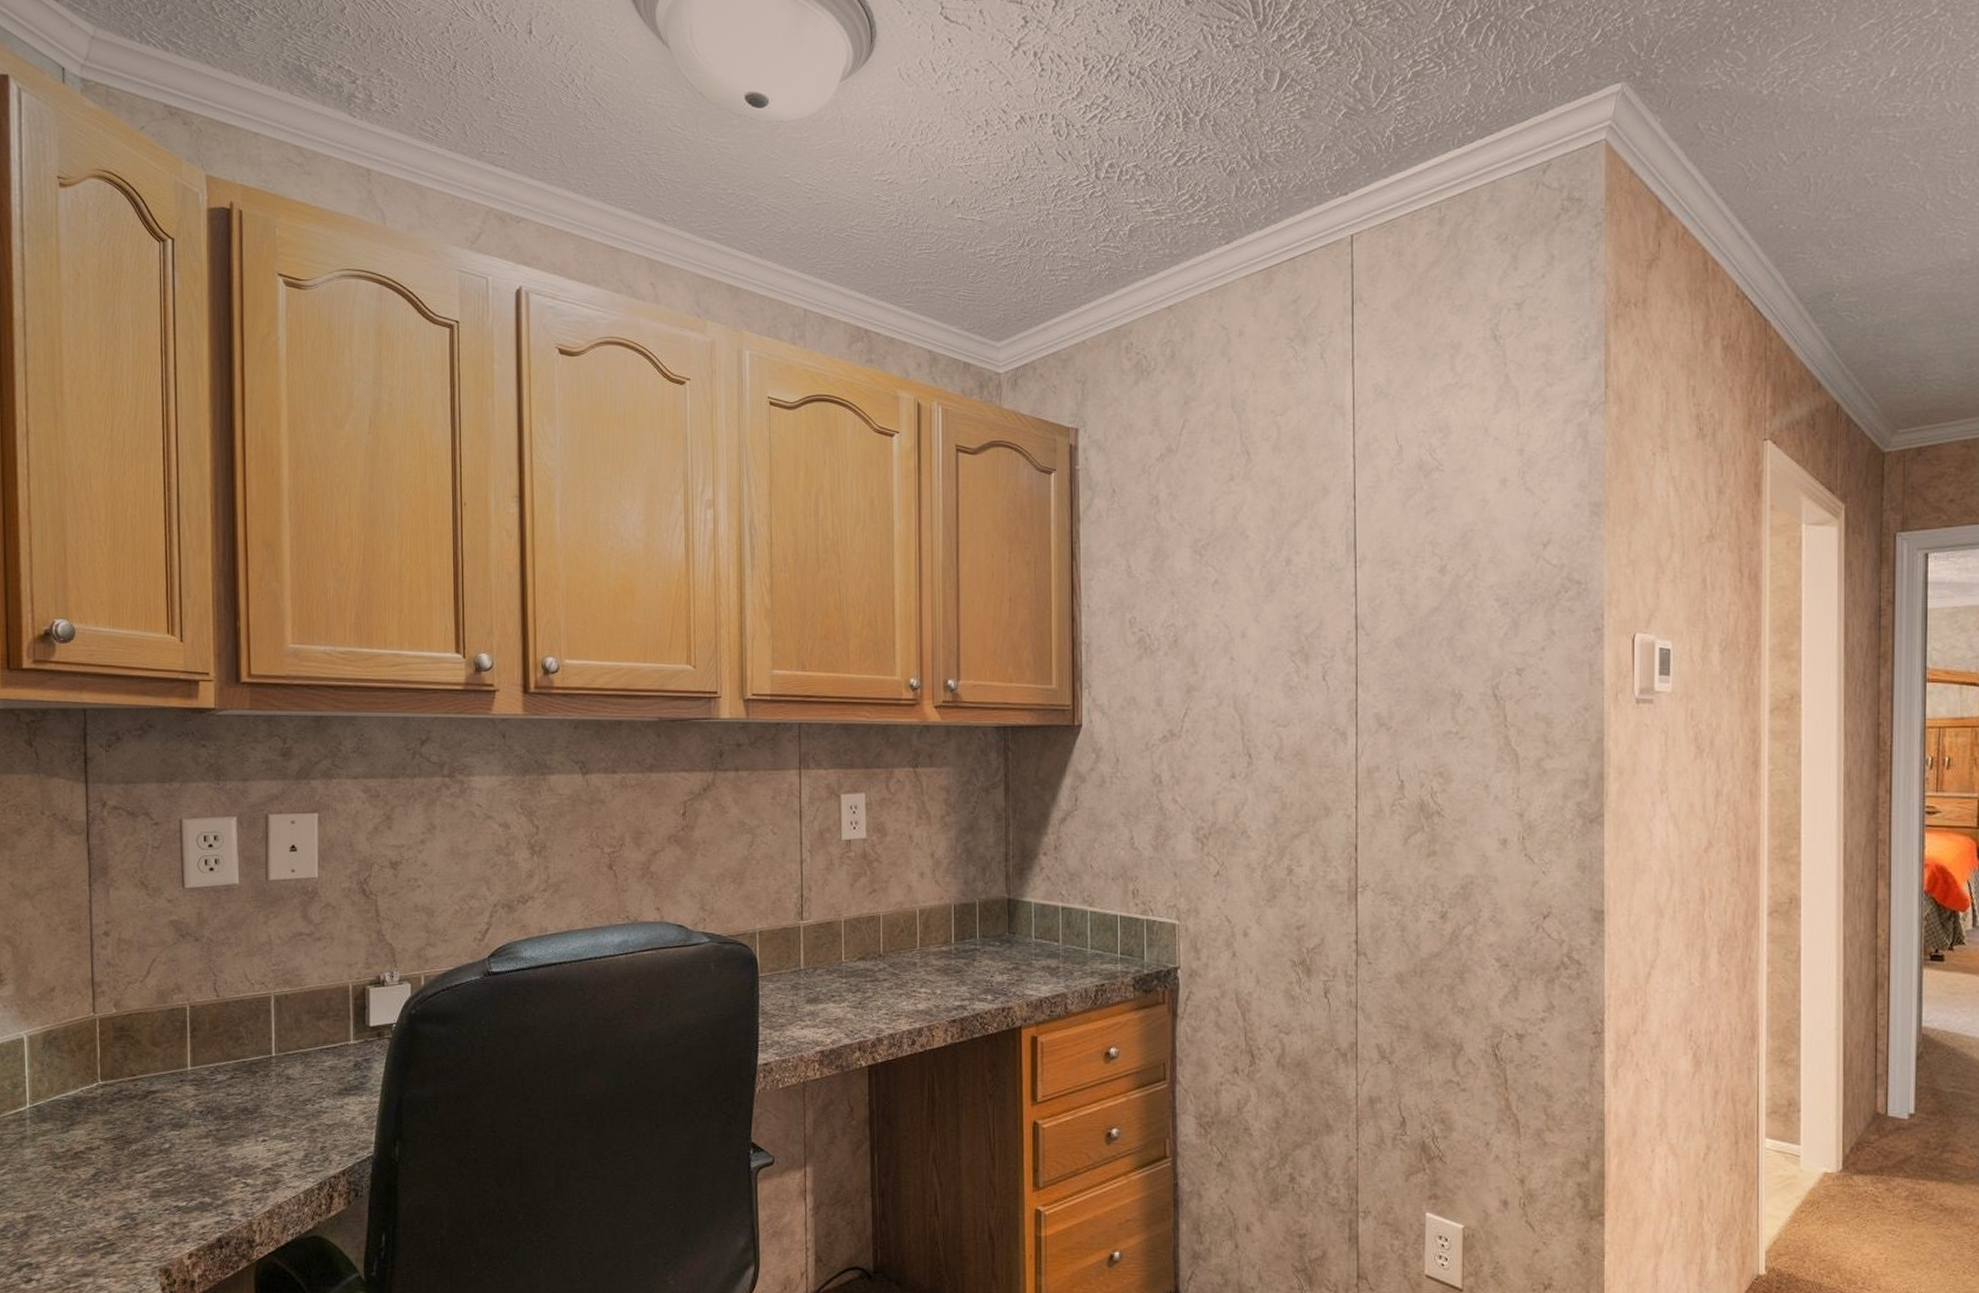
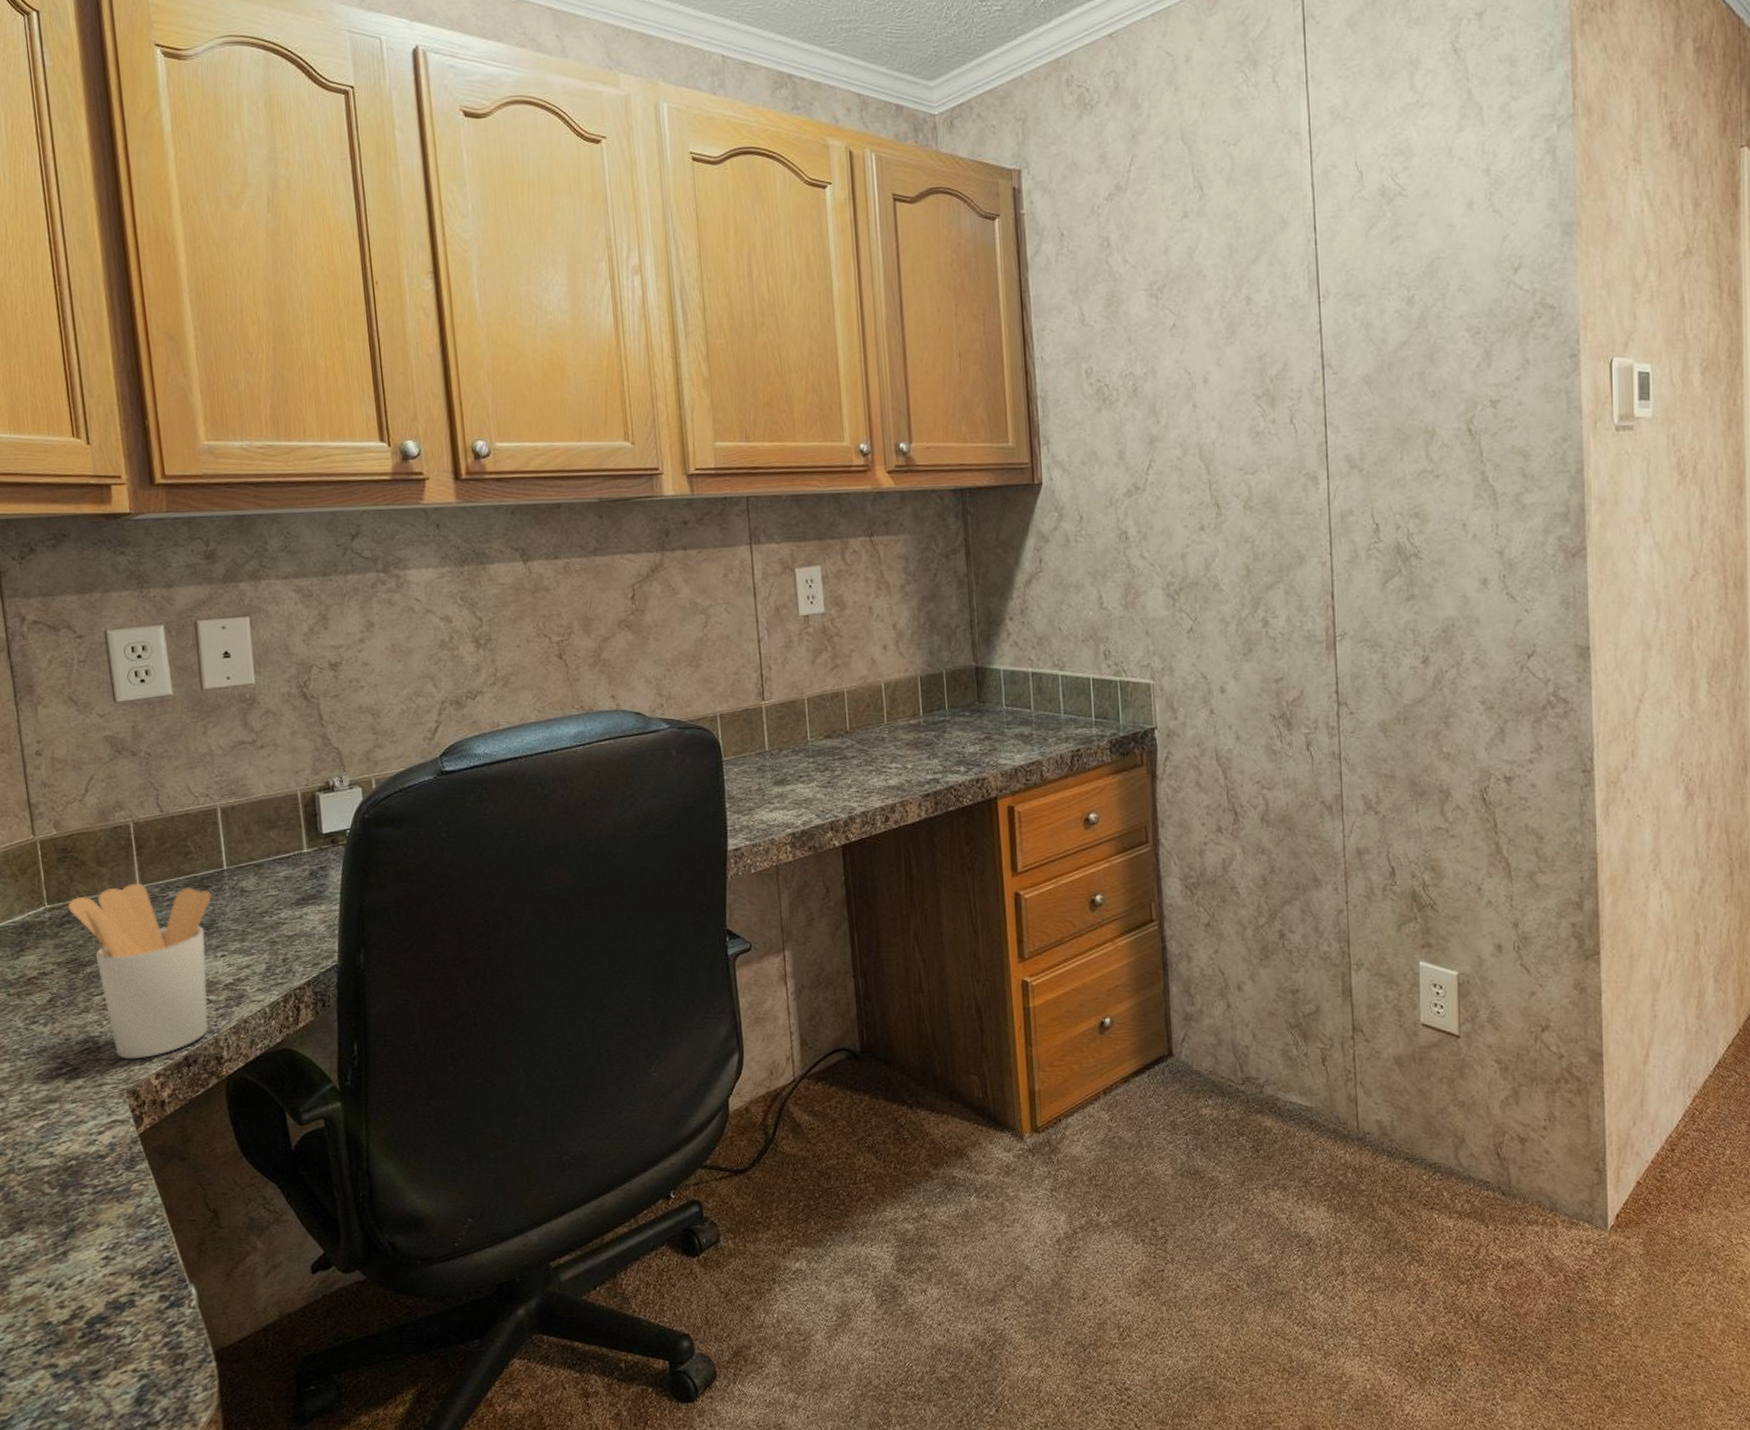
utensil holder: none [120,1064,258,1238] -> present [67,883,212,1059]

